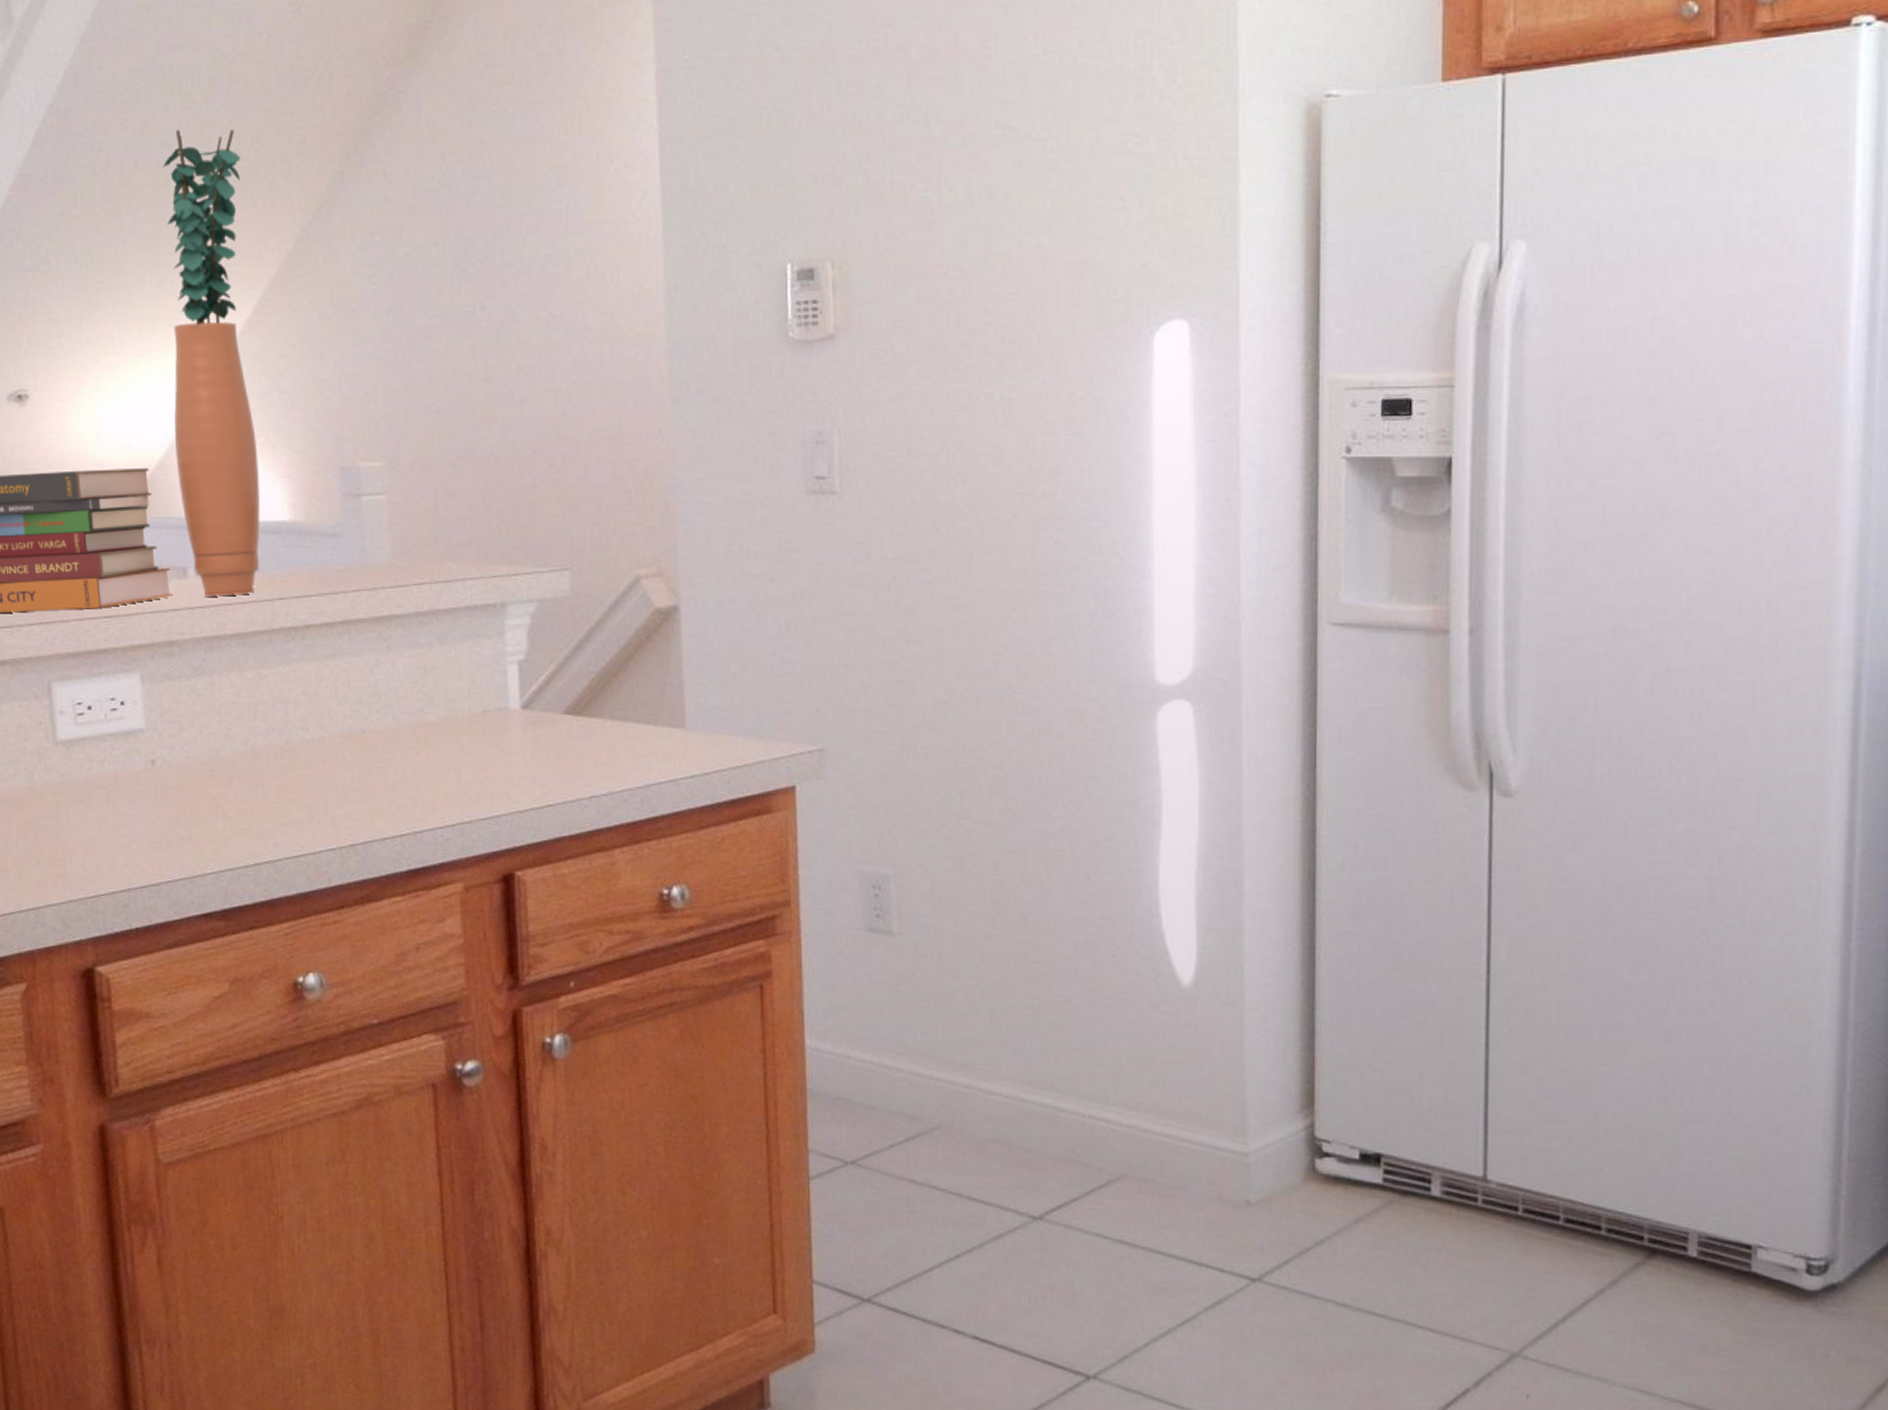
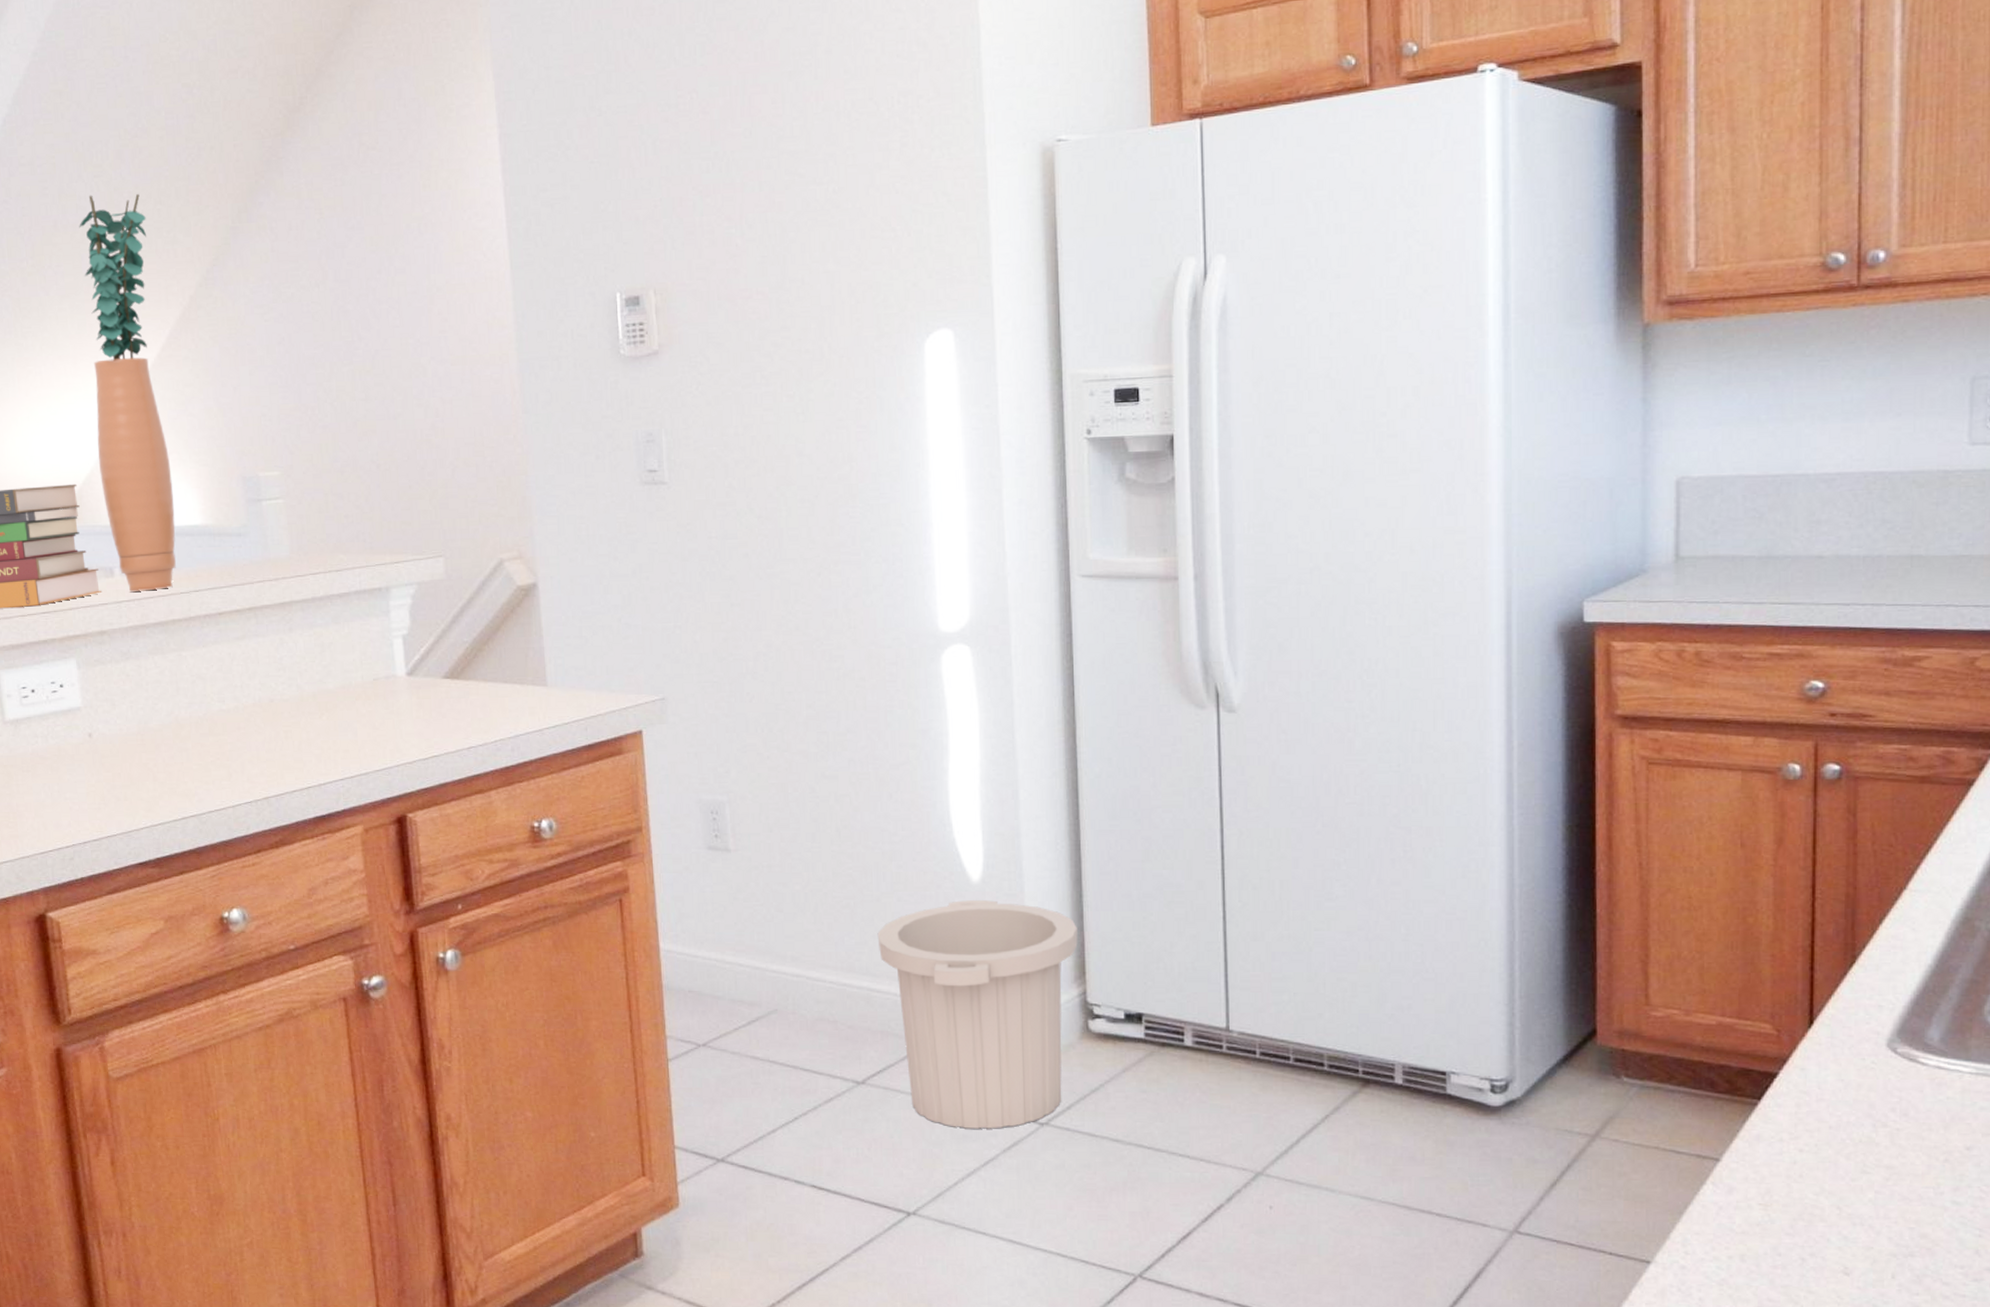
trash can: none [1065,1007,1307,1283] -> present [877,900,1078,1129]

